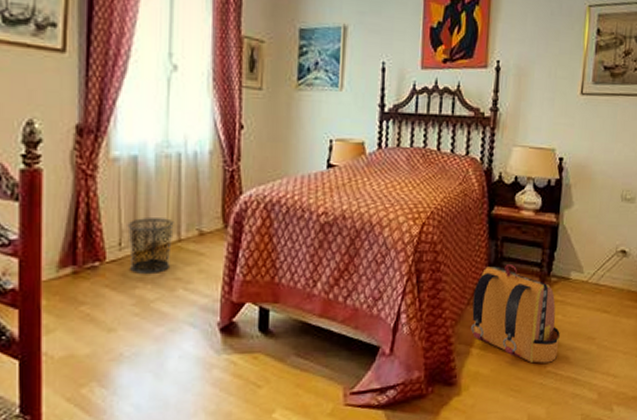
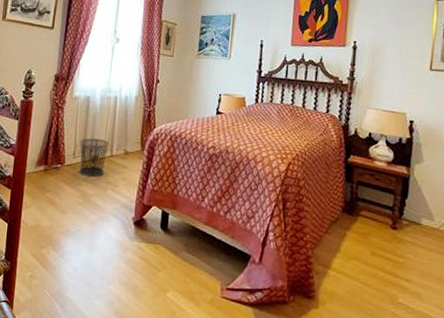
backpack: present [471,265,560,363] -> none [328,204,411,296]

